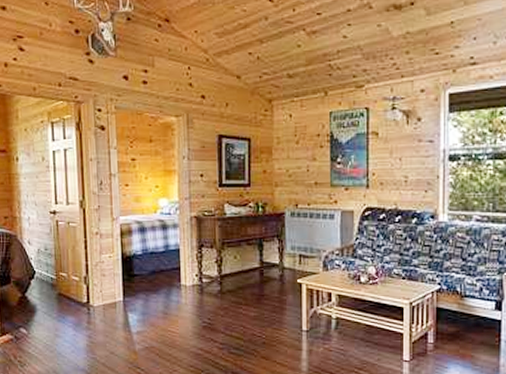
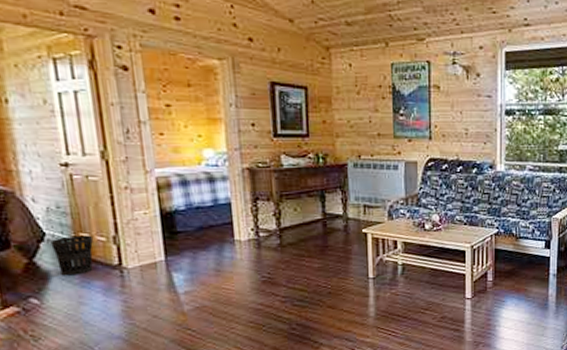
wastebasket: none [38,274,69,310] -> present [50,235,93,276]

